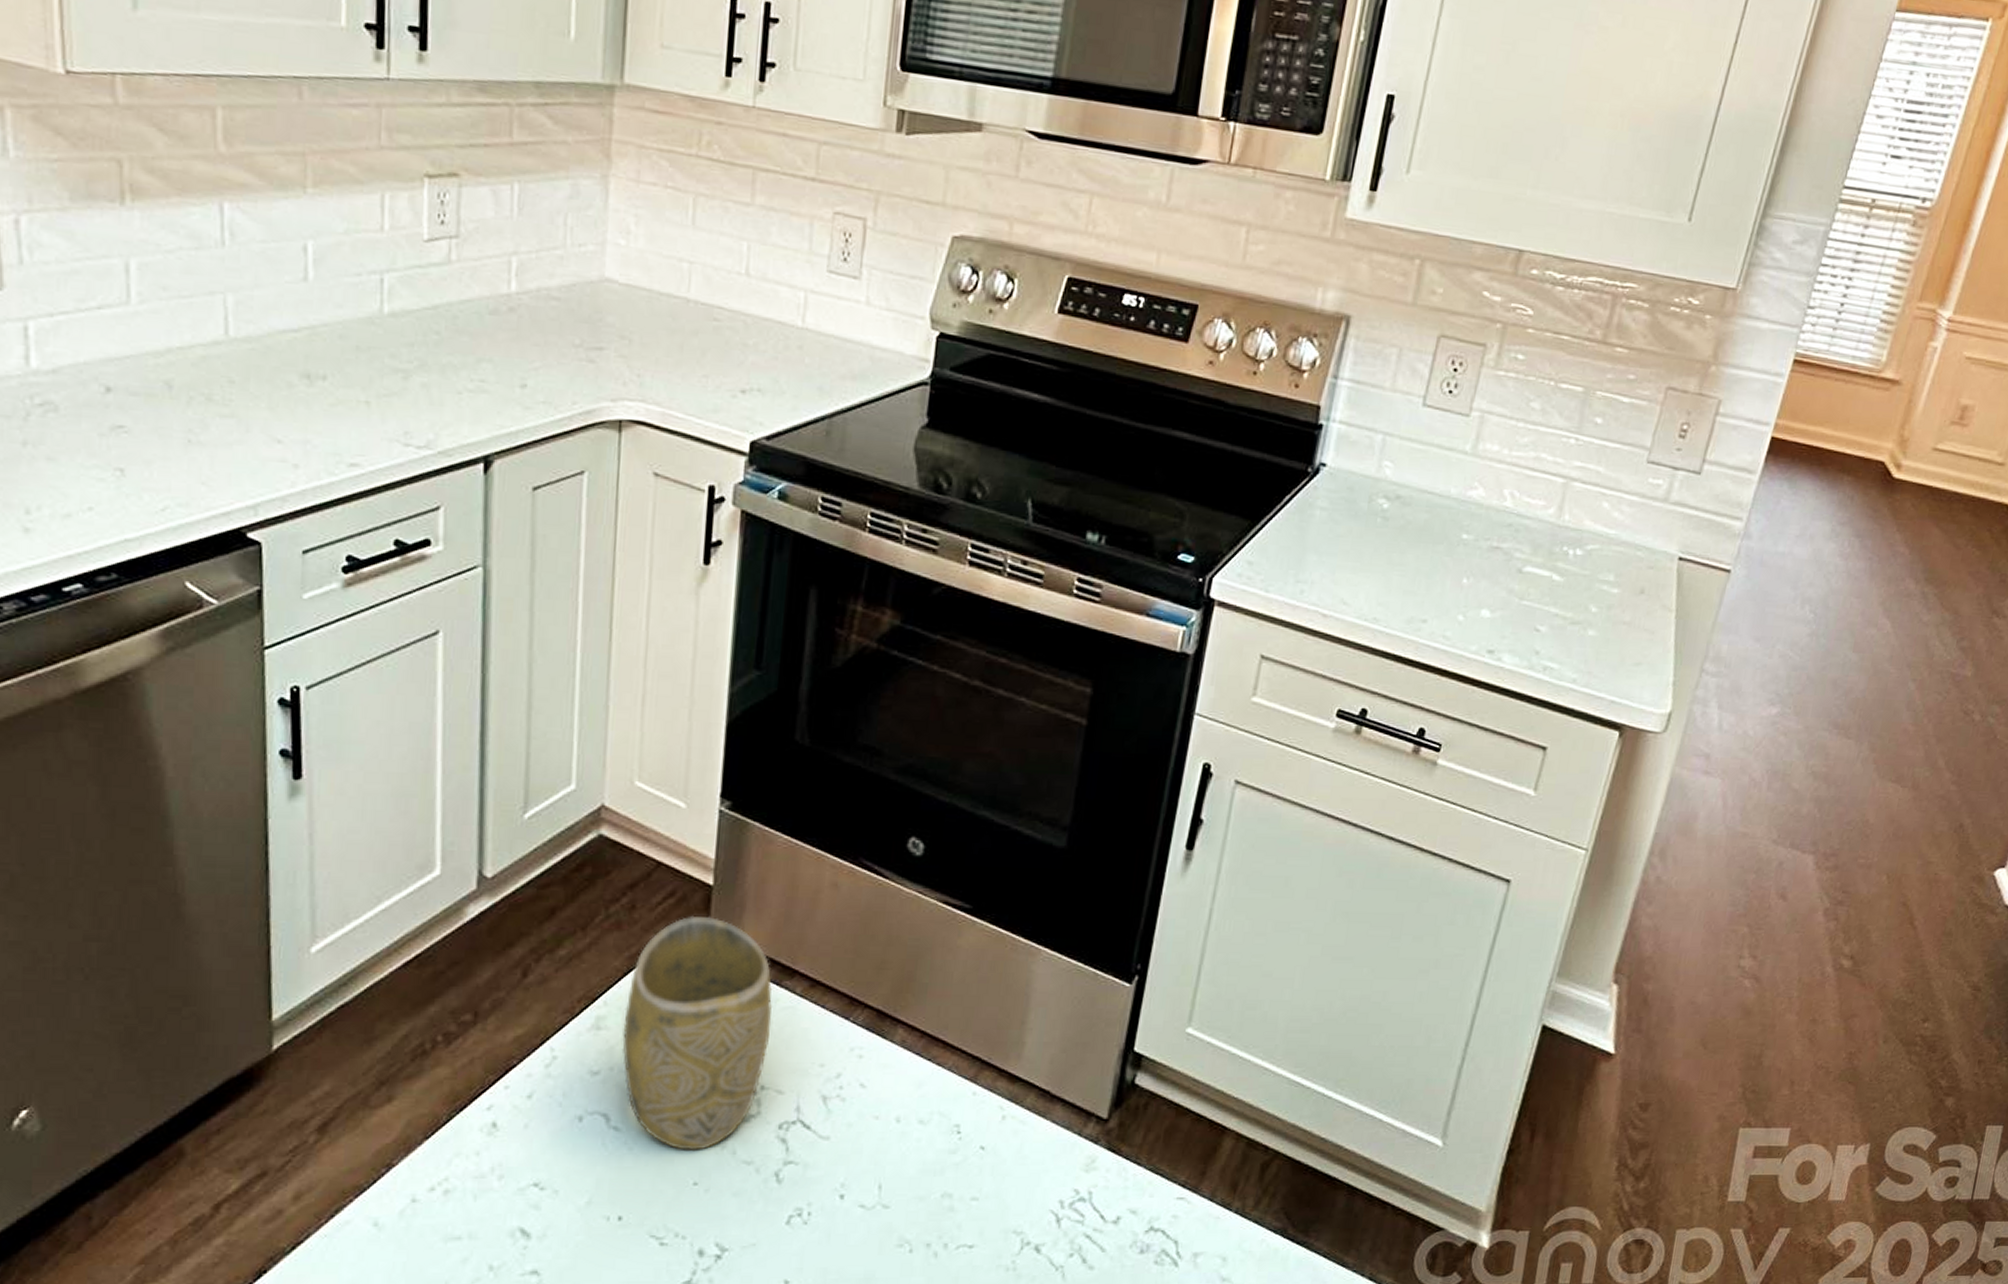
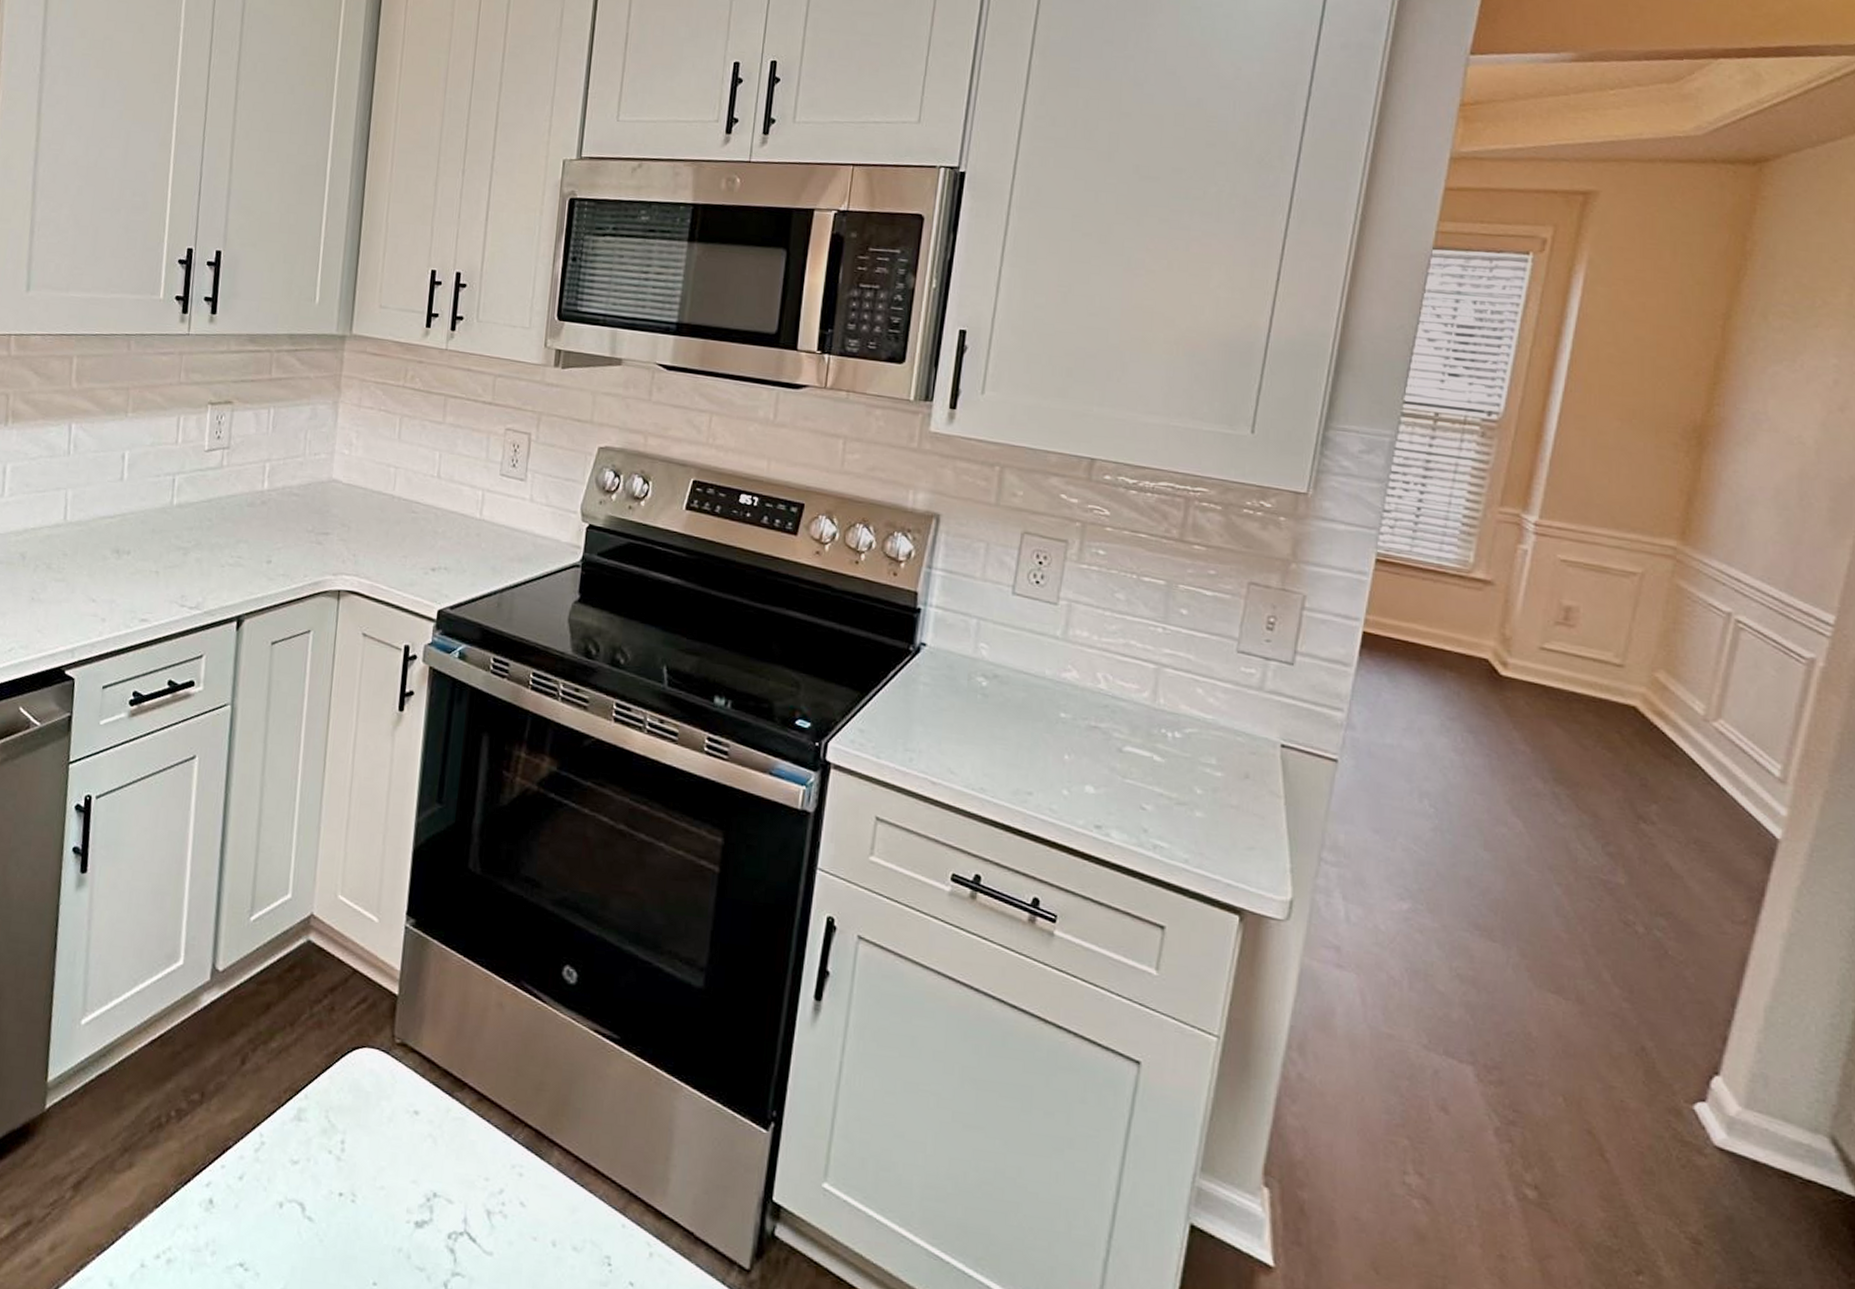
cup: present [622,915,773,1152] -> none [318,1021,446,1251]

